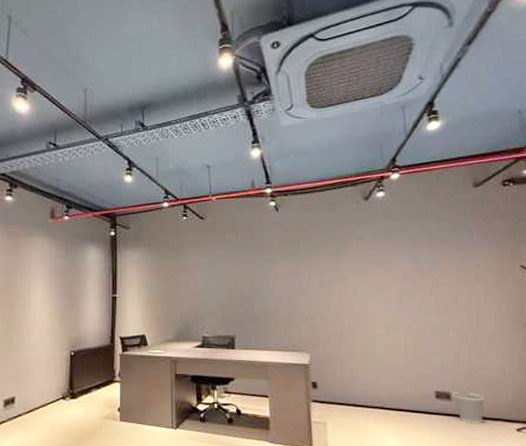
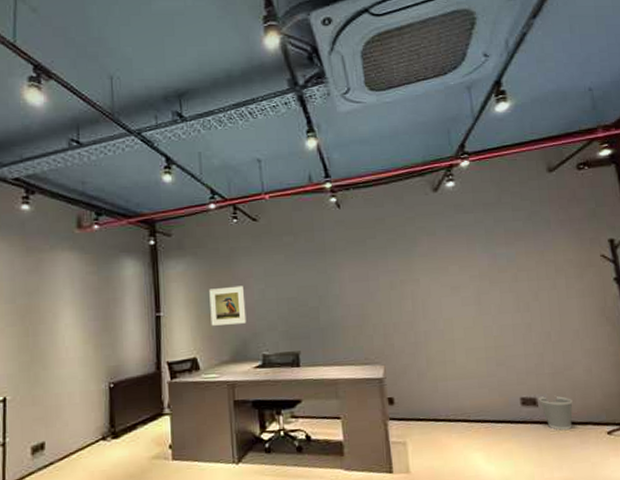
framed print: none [159,275,190,308] -> present [209,285,247,326]

